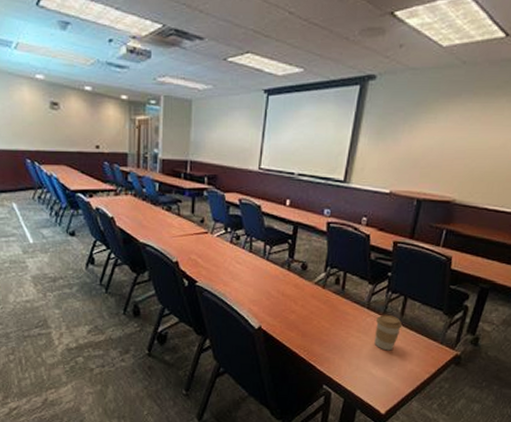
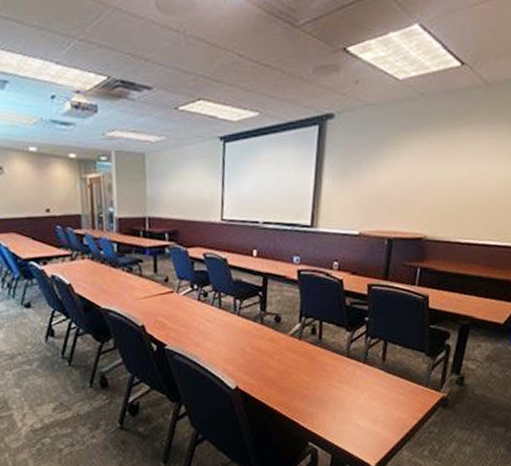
coffee cup: present [374,314,403,351] -> none [358,361,385,400]

